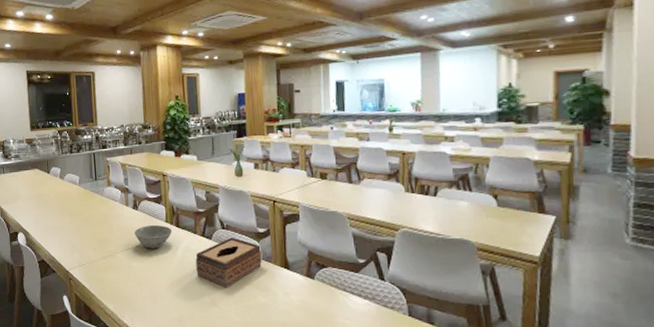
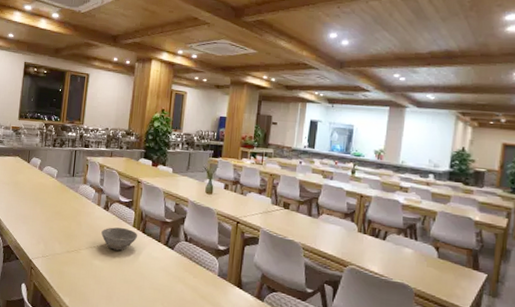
tissue box: present [195,237,262,288] -> none [154,250,219,299]

